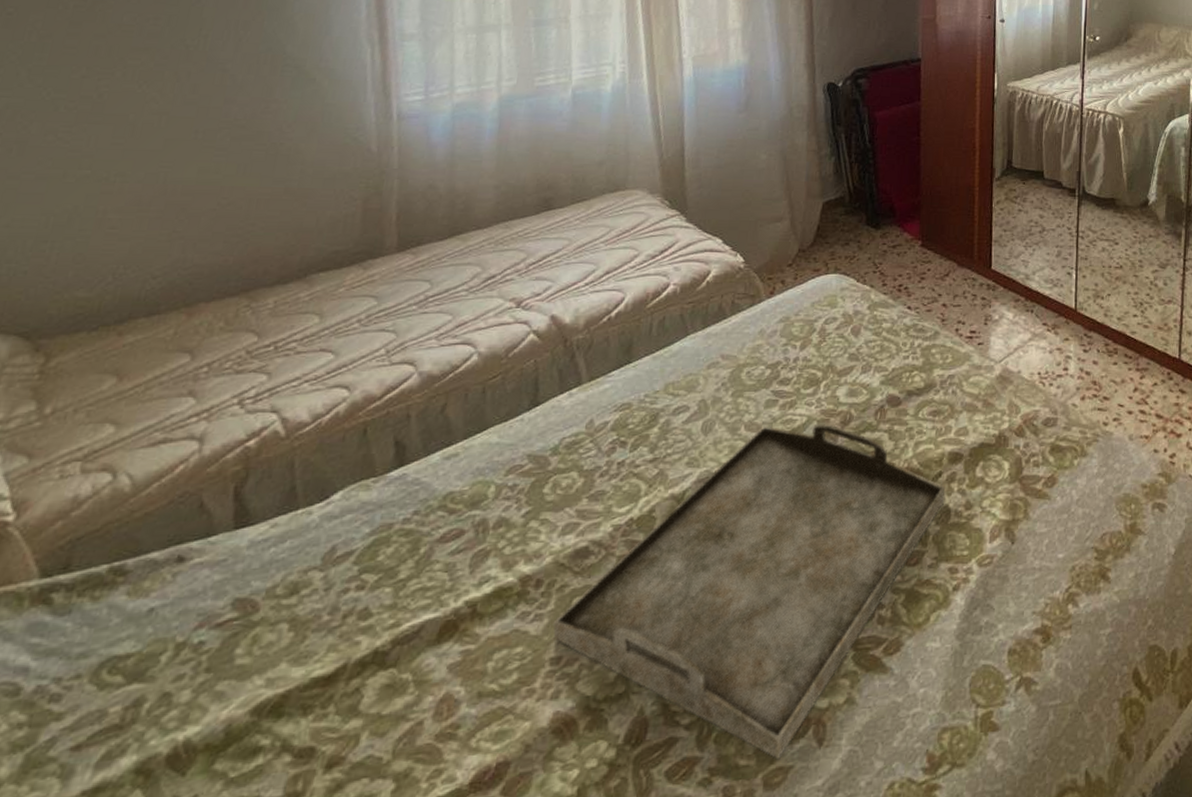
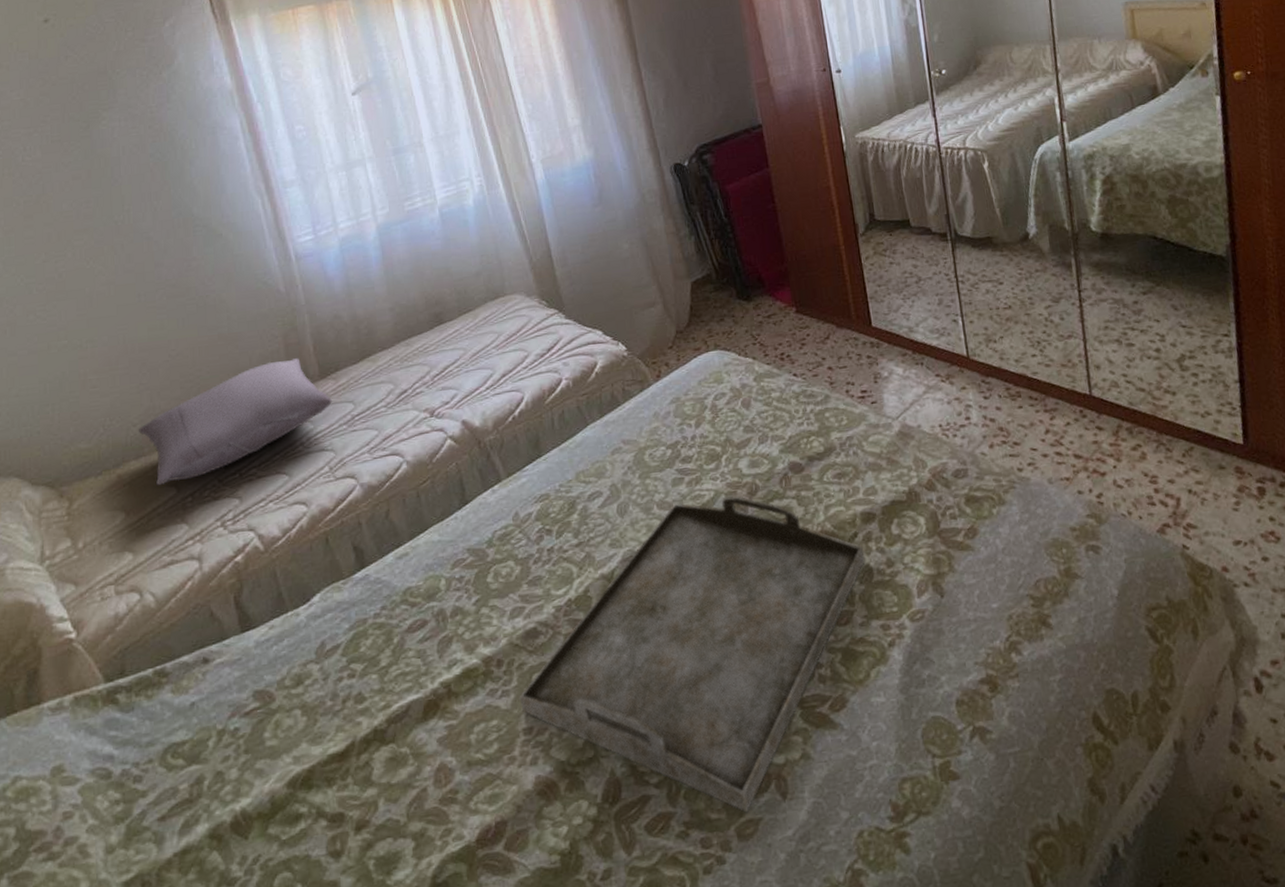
pillow: none [158,226,407,349] -> present [139,358,333,485]

